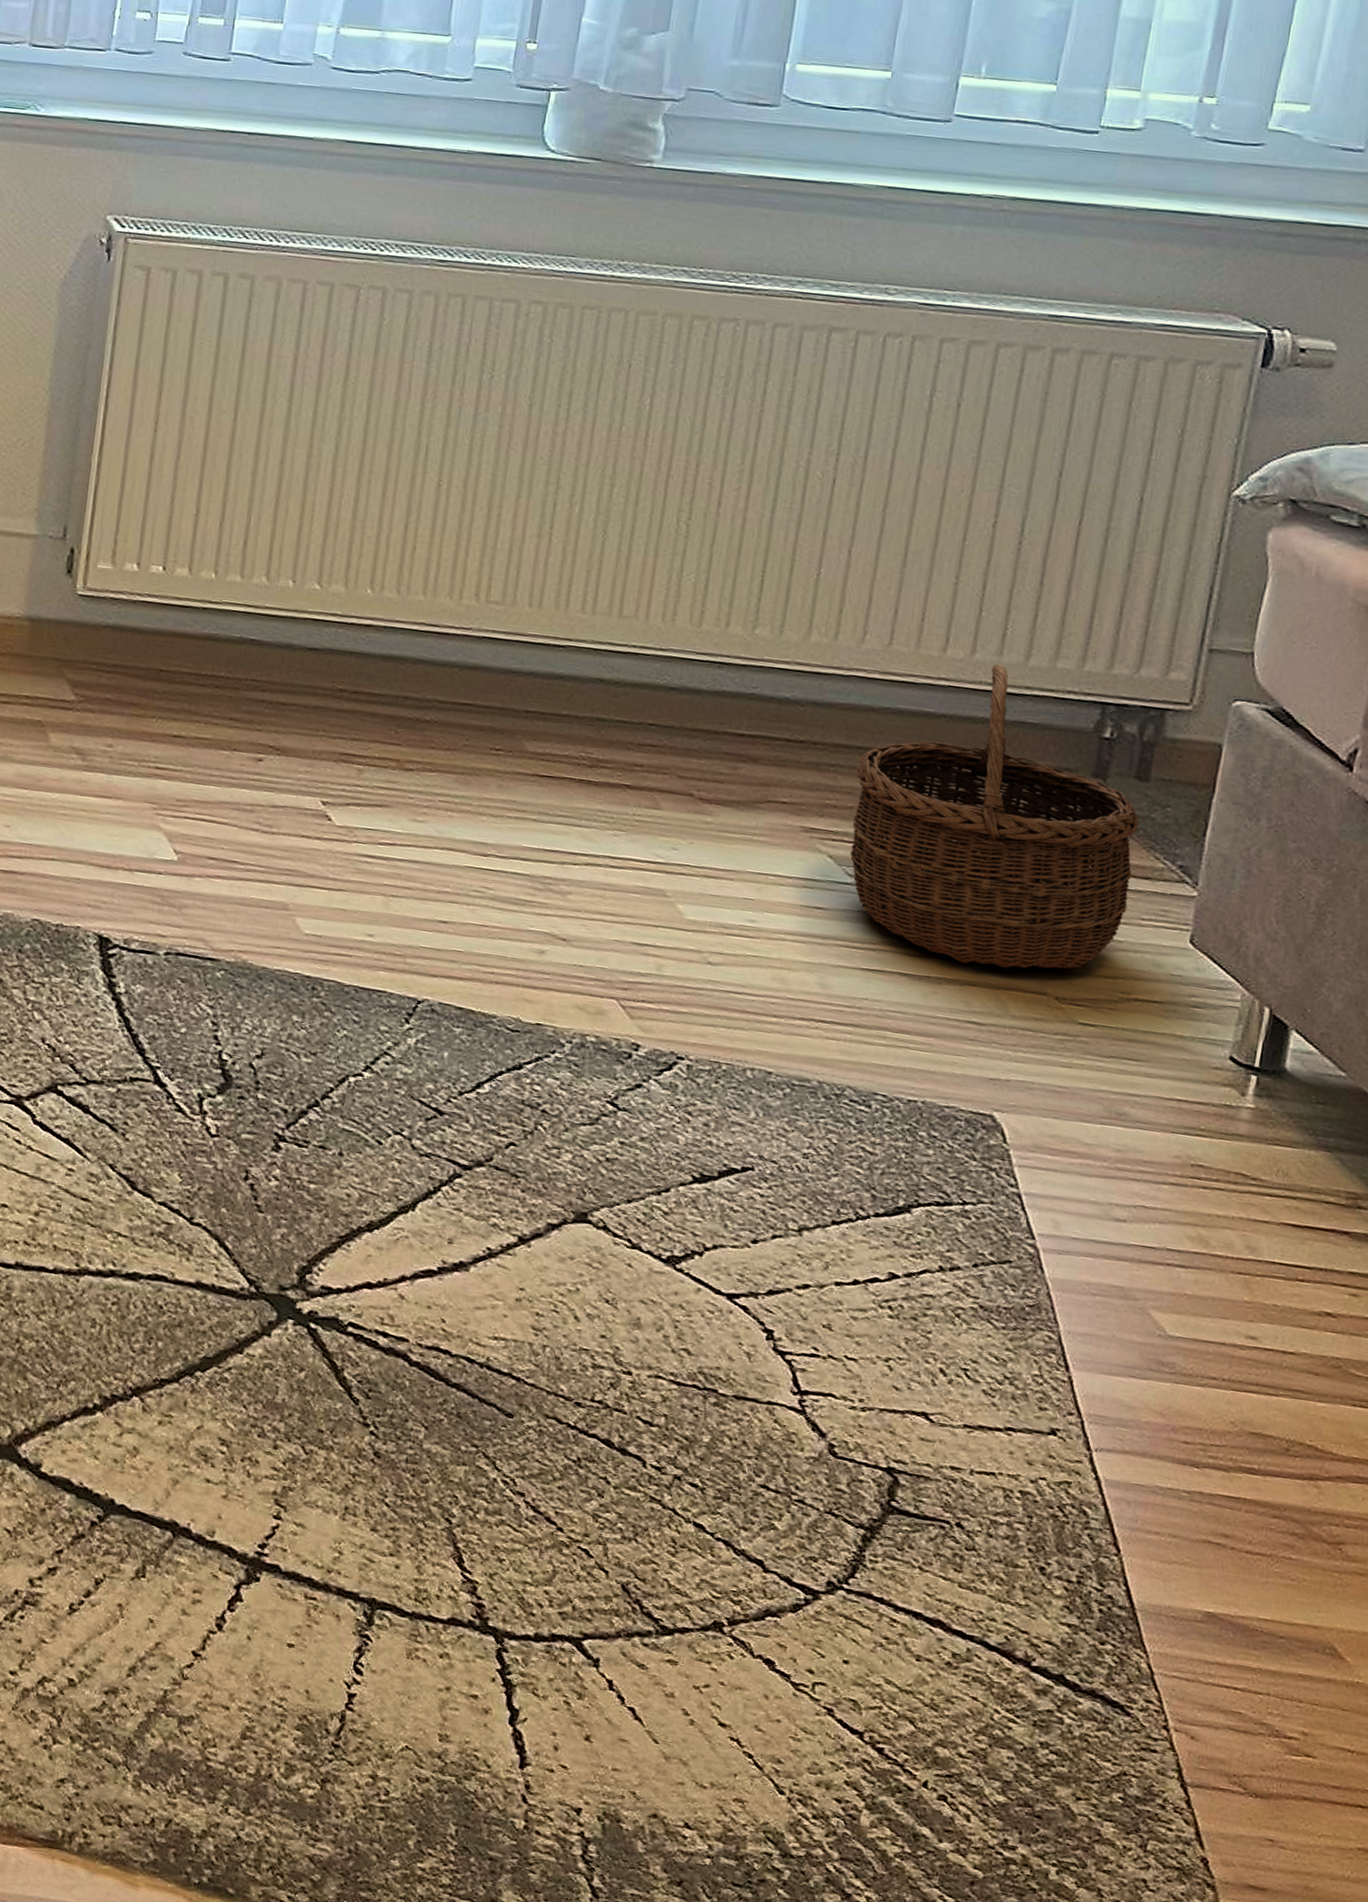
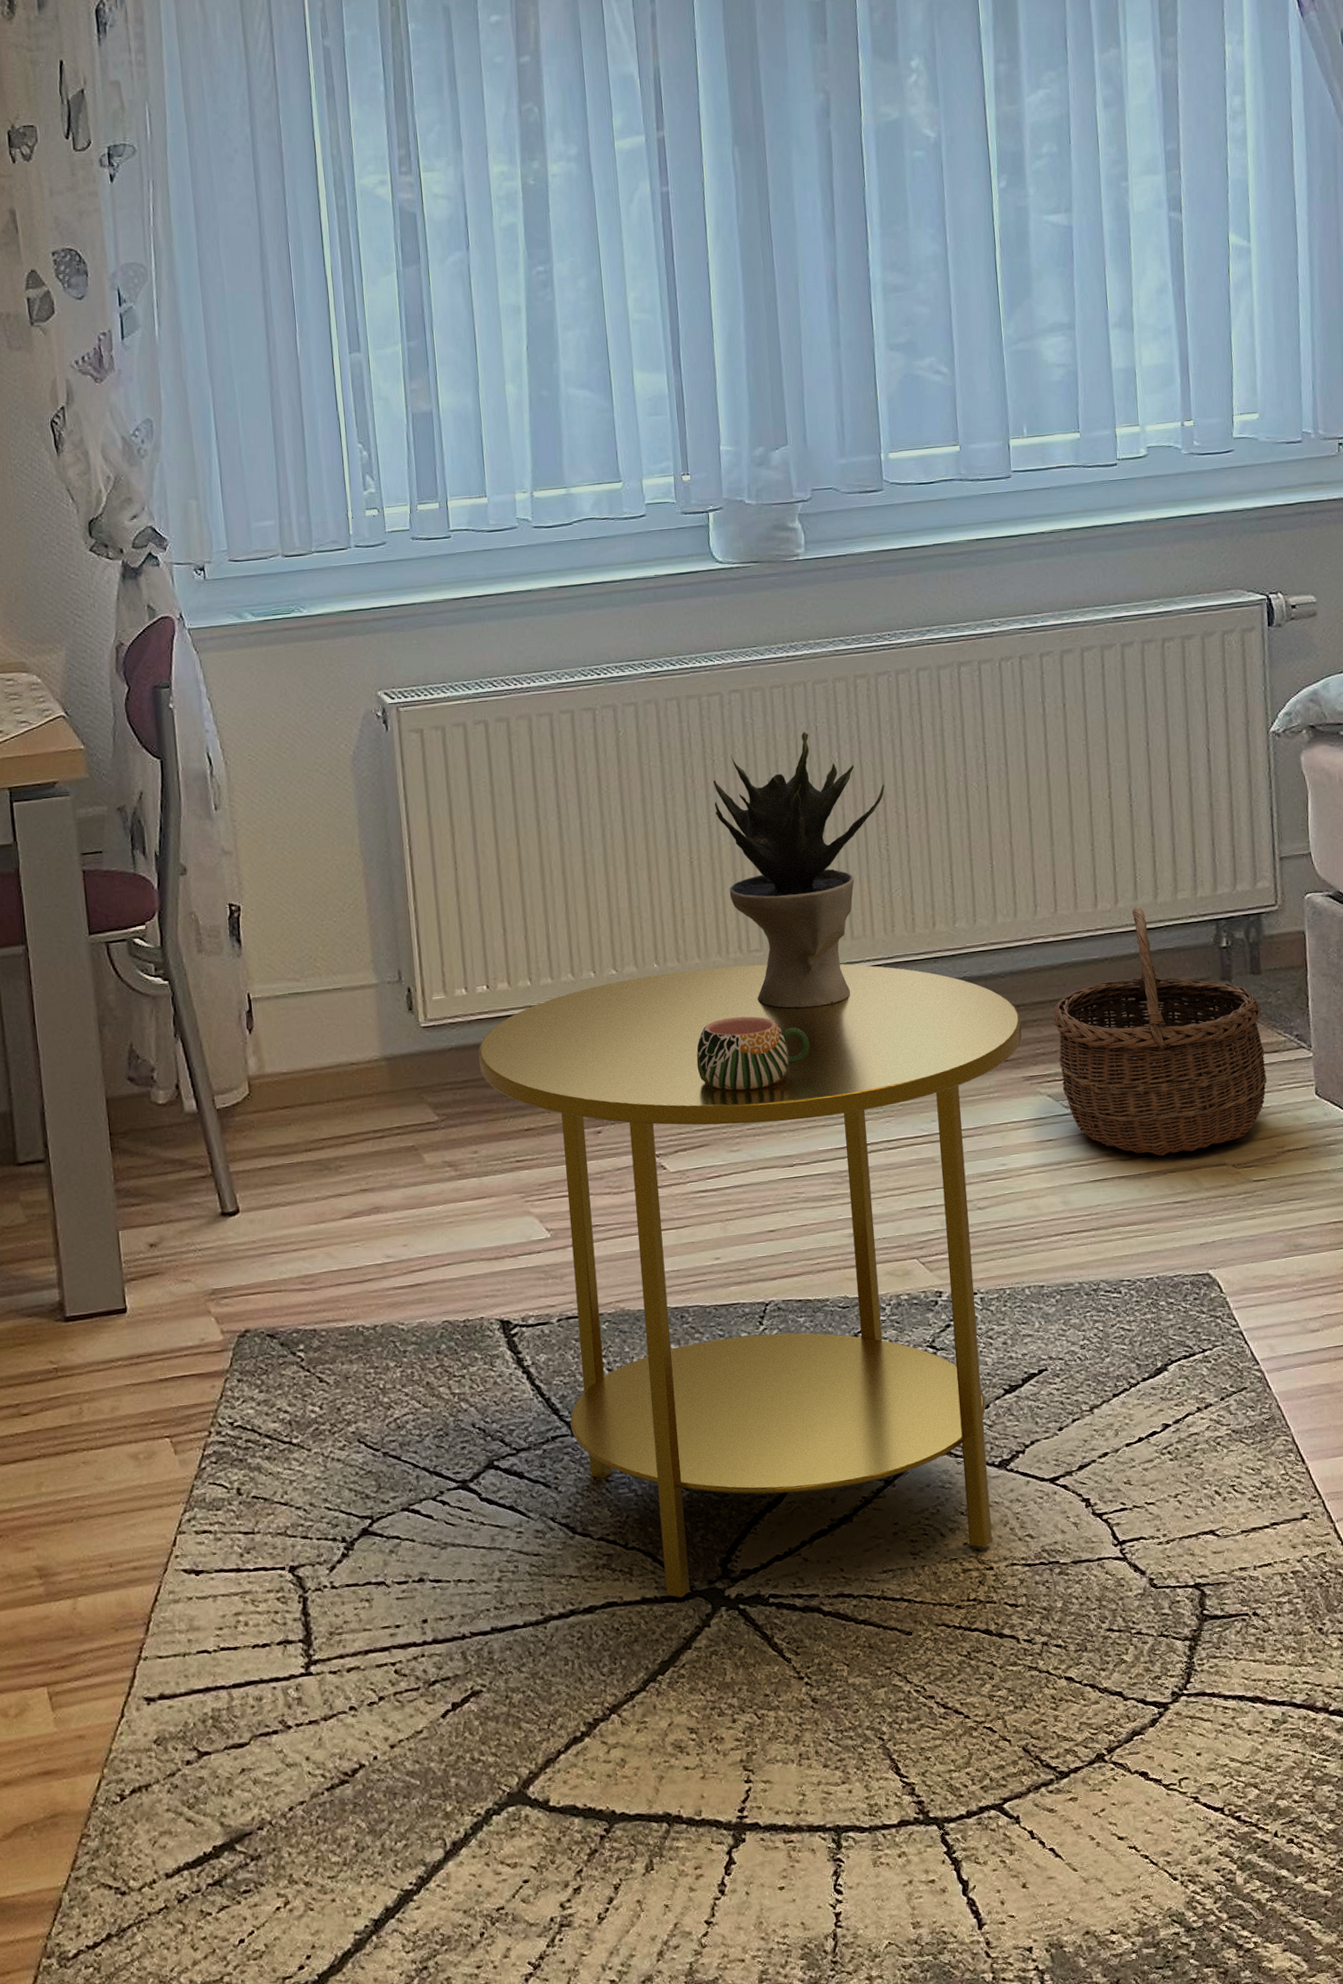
side table: none [135,597,815,1349] -> present [478,964,1022,1598]
mug: none [393,669,539,760] -> present [696,1016,810,1091]
potted plant: none [477,366,702,686] -> present [713,731,885,1008]

